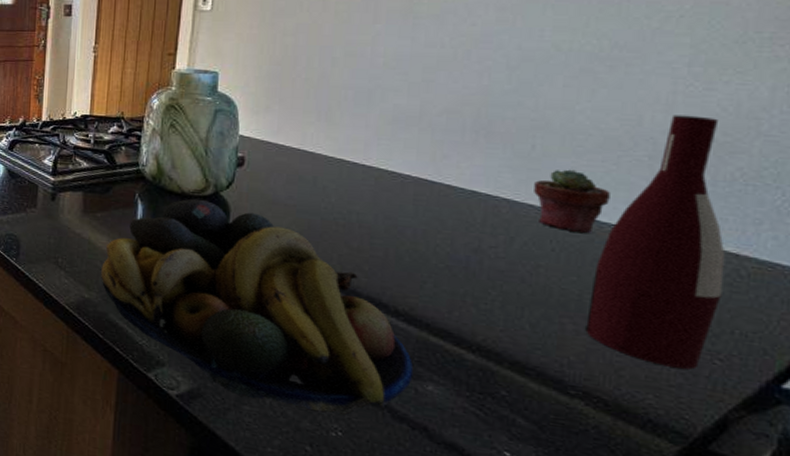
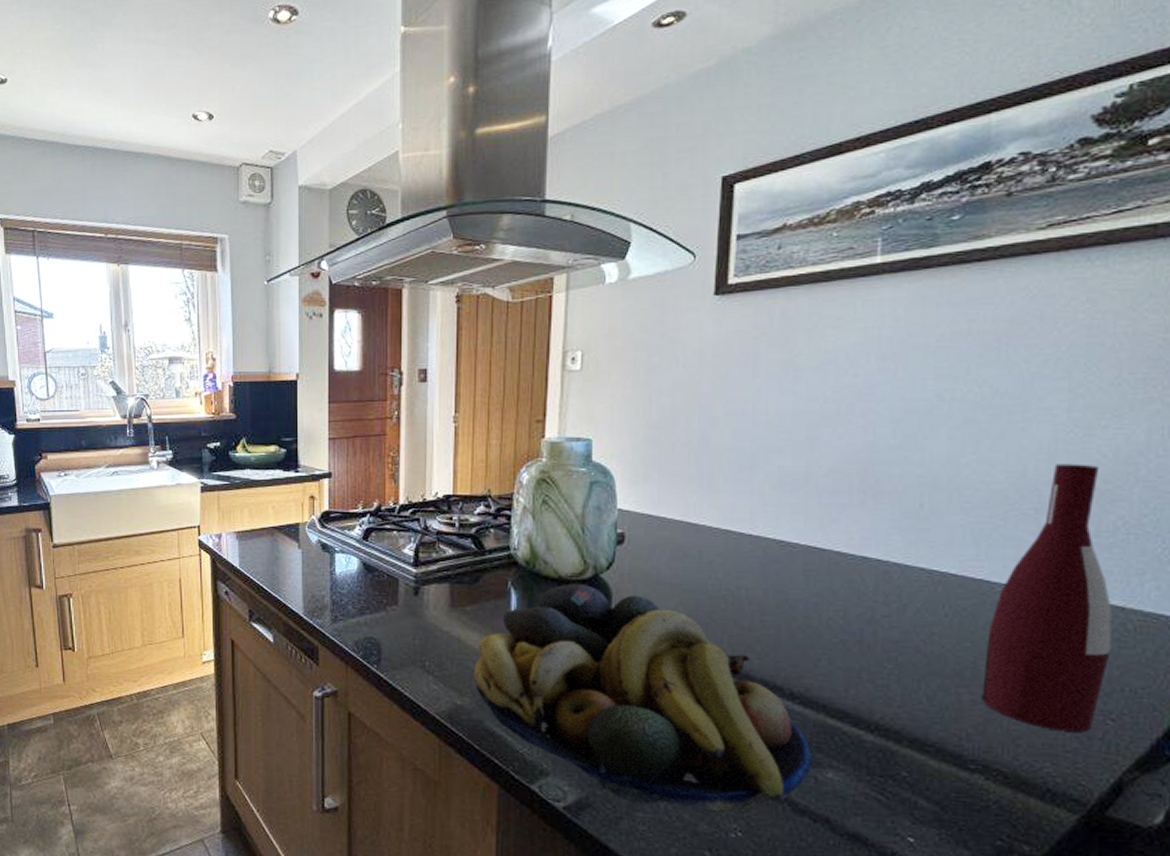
potted succulent: present [534,169,610,233] -> none [924,527,999,595]

